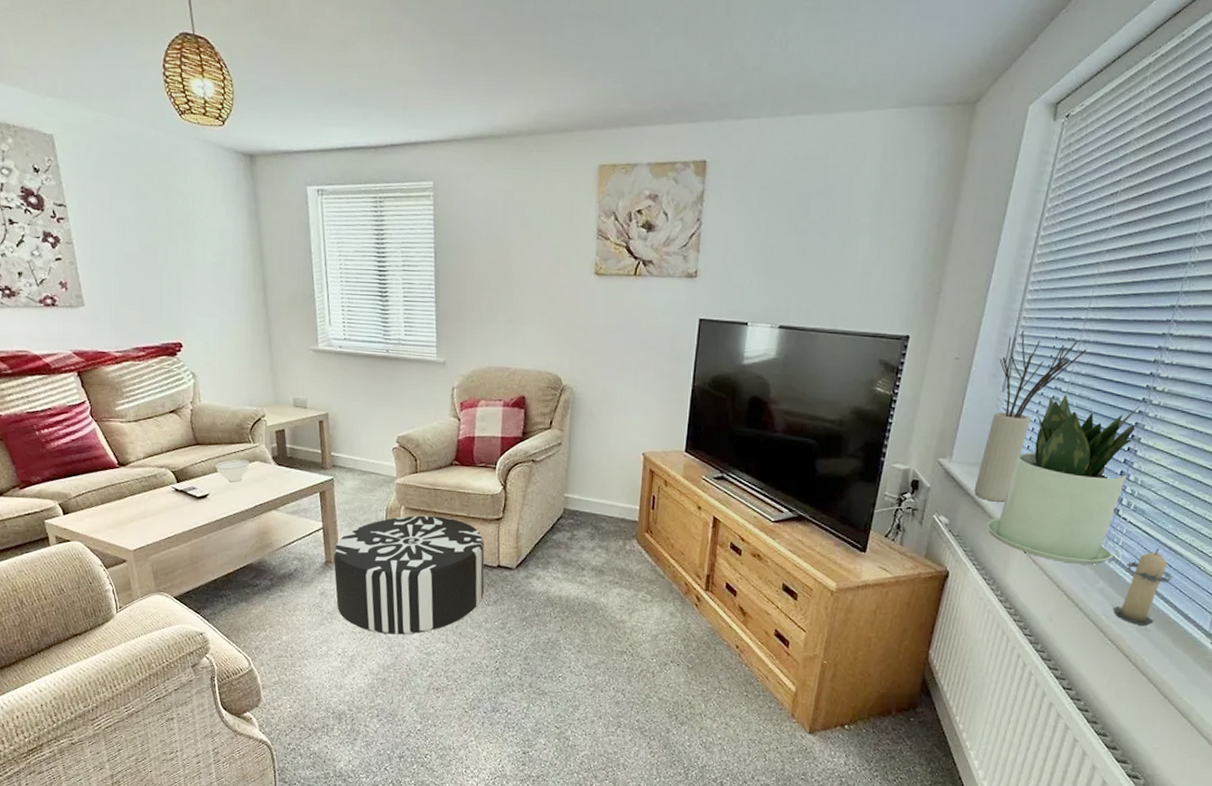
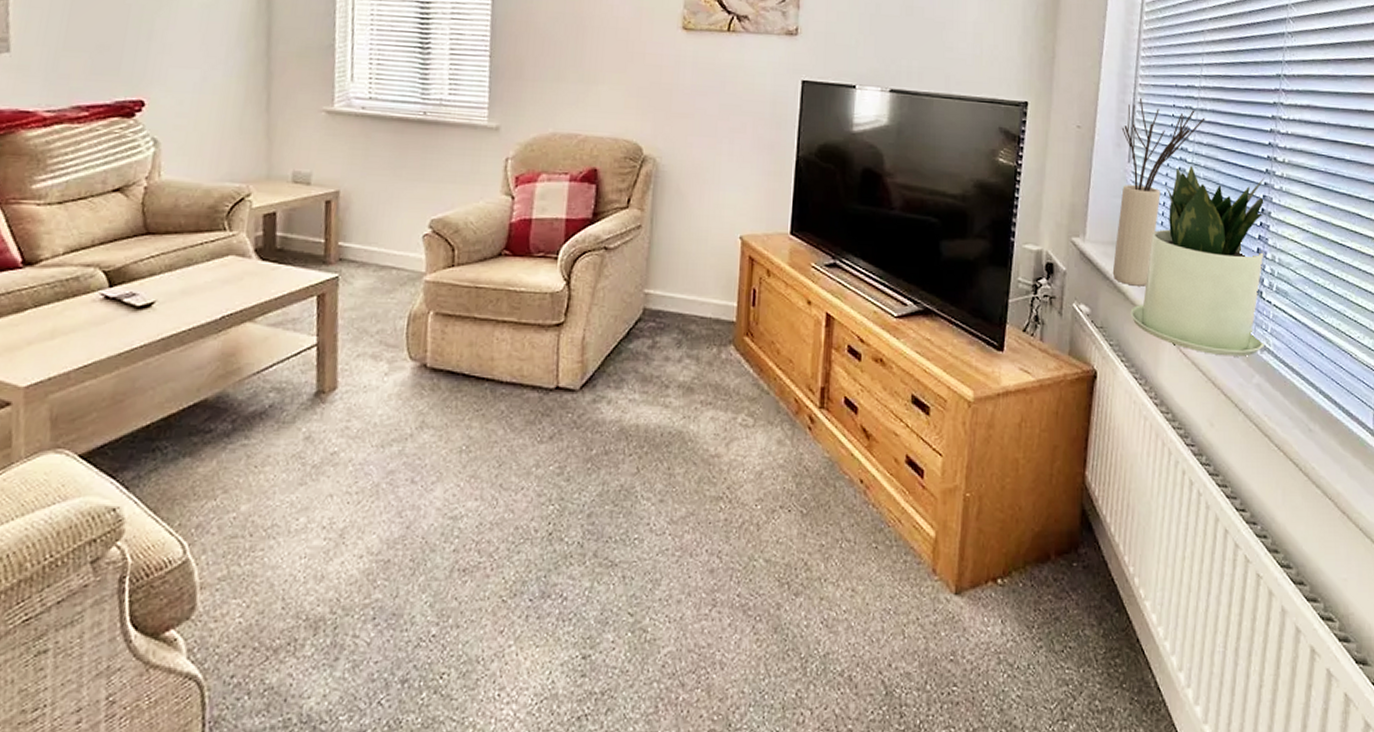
bowl: present [214,459,250,482] -> none [168,253,222,284]
pouf: present [334,515,485,635] -> none [326,323,539,492]
candle: present [1111,548,1173,626] -> none [1271,334,1327,426]

